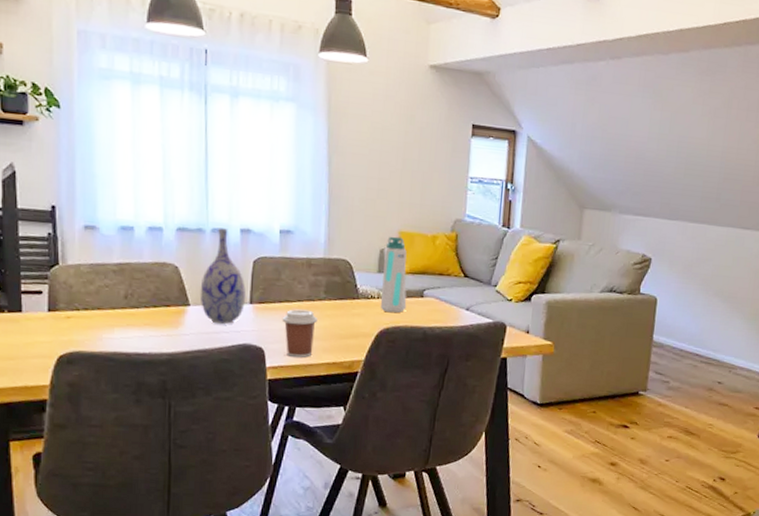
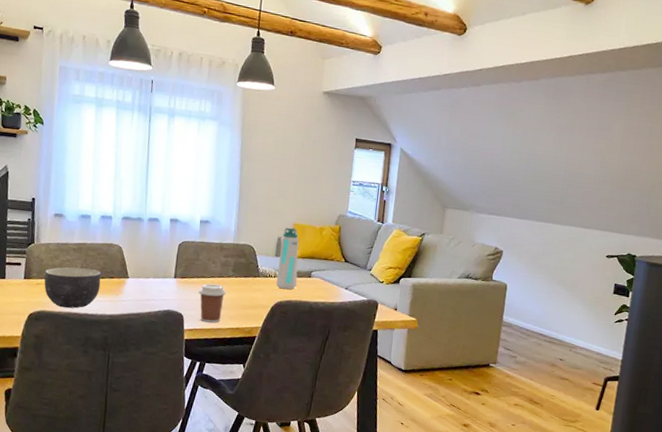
bowl: none [75,294,153,347] -> present [44,267,101,308]
vase: present [200,228,246,325] -> none [136,217,172,294]

